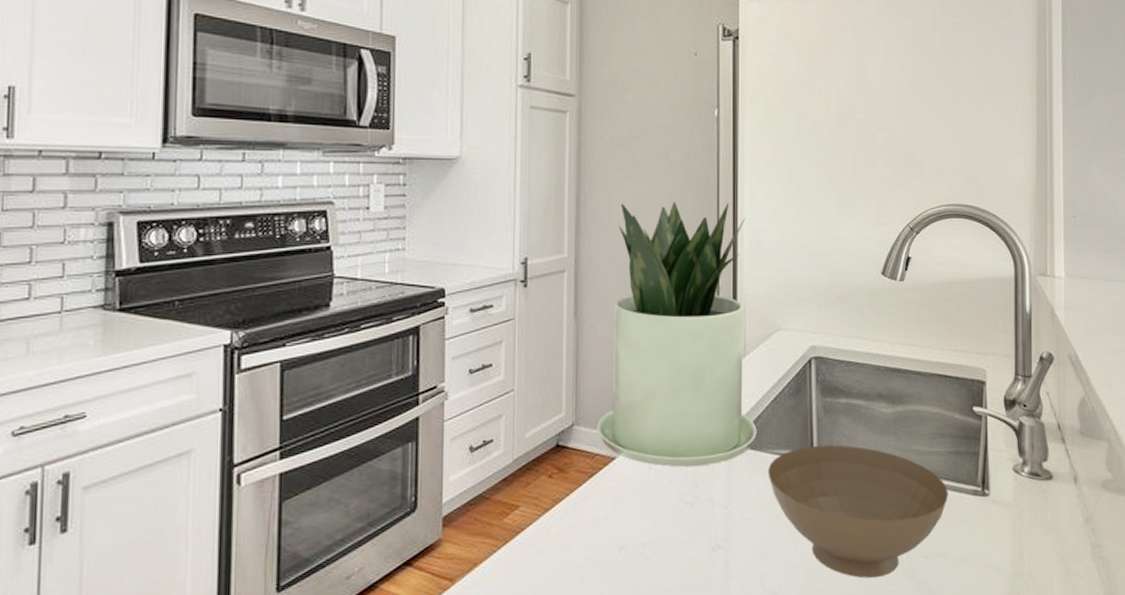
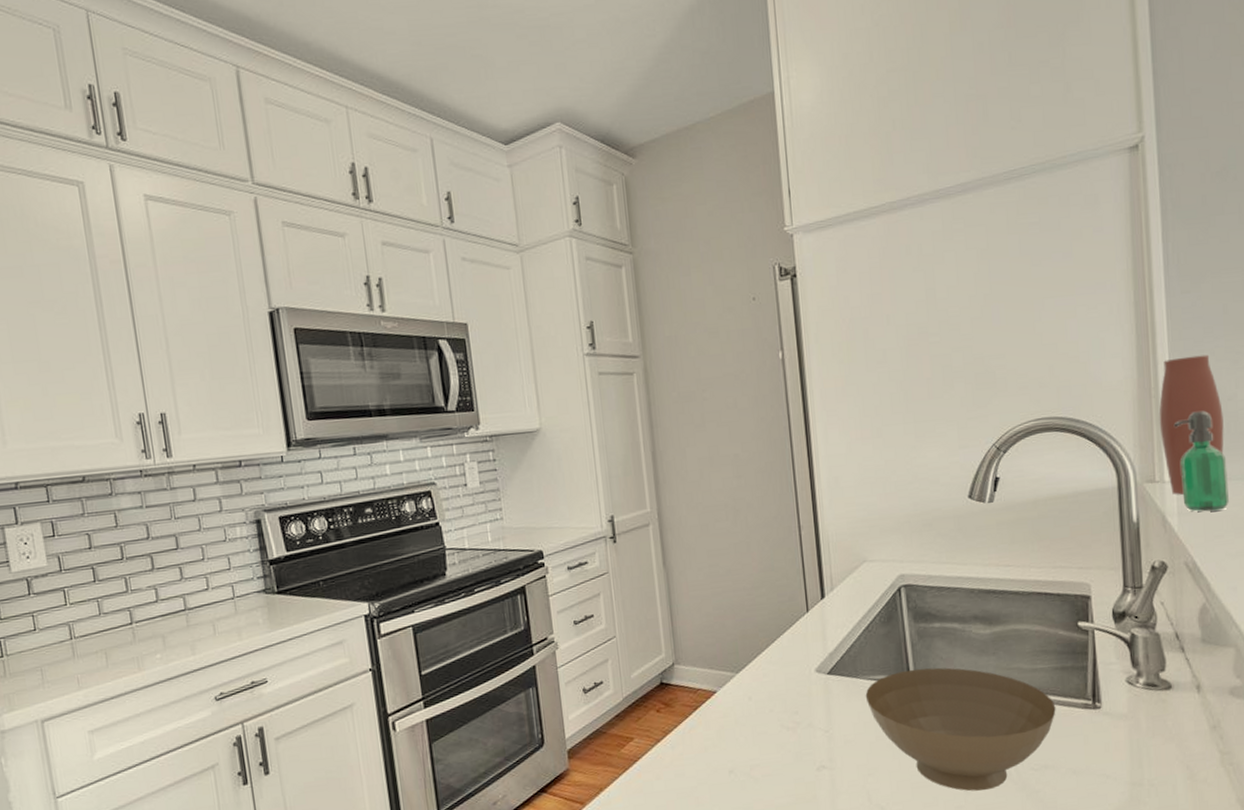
planter: present [597,202,757,467] -> none [695,444,852,697]
vase: none [1052,162,1106,290] -> present [1159,354,1224,495]
soap dispenser: none [1064,213,1107,309] -> present [1173,410,1229,512]

